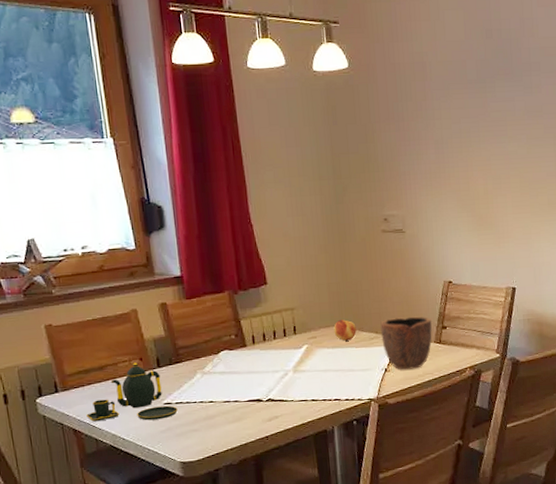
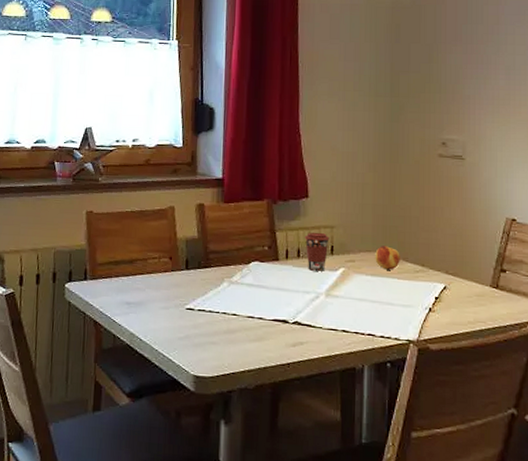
teapot: present [86,362,178,422] -> none [109,261,199,325]
coffee cup: none [268,315,291,352] -> present [305,232,330,271]
bowl: present [380,316,432,370] -> none [428,251,488,314]

